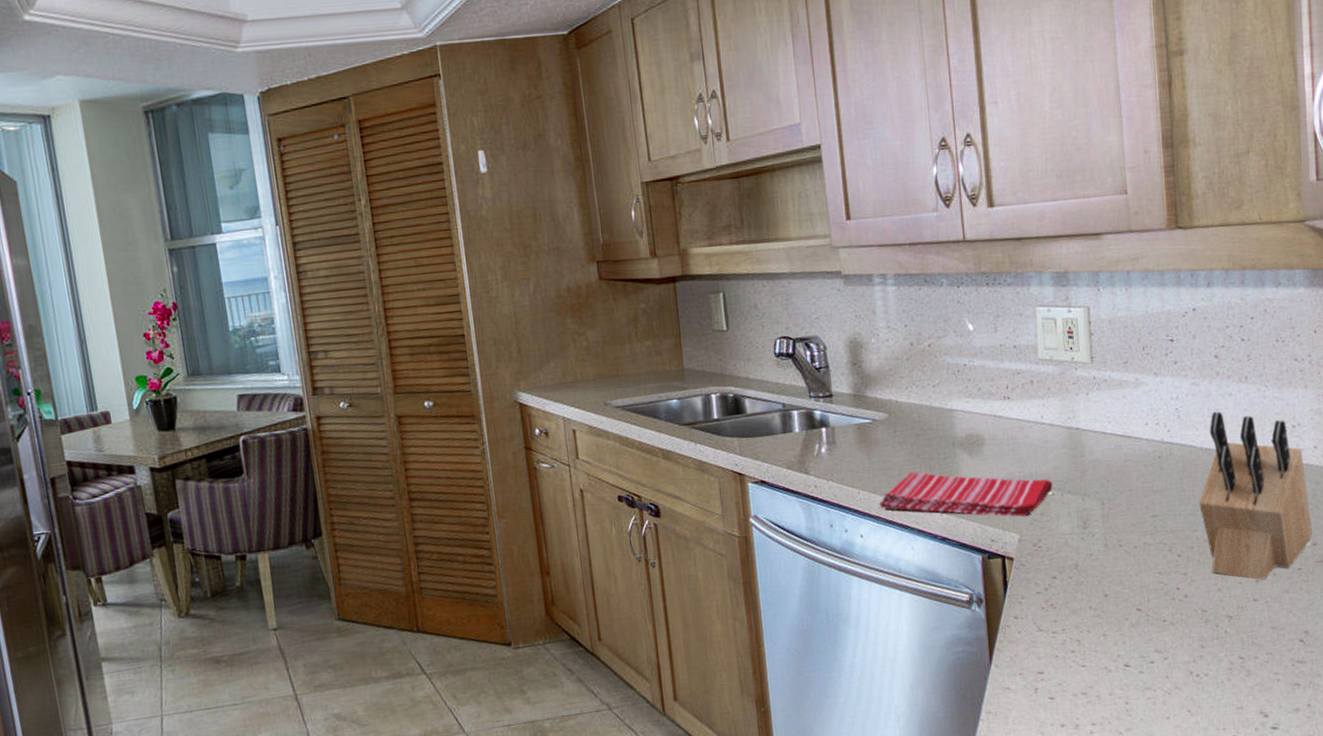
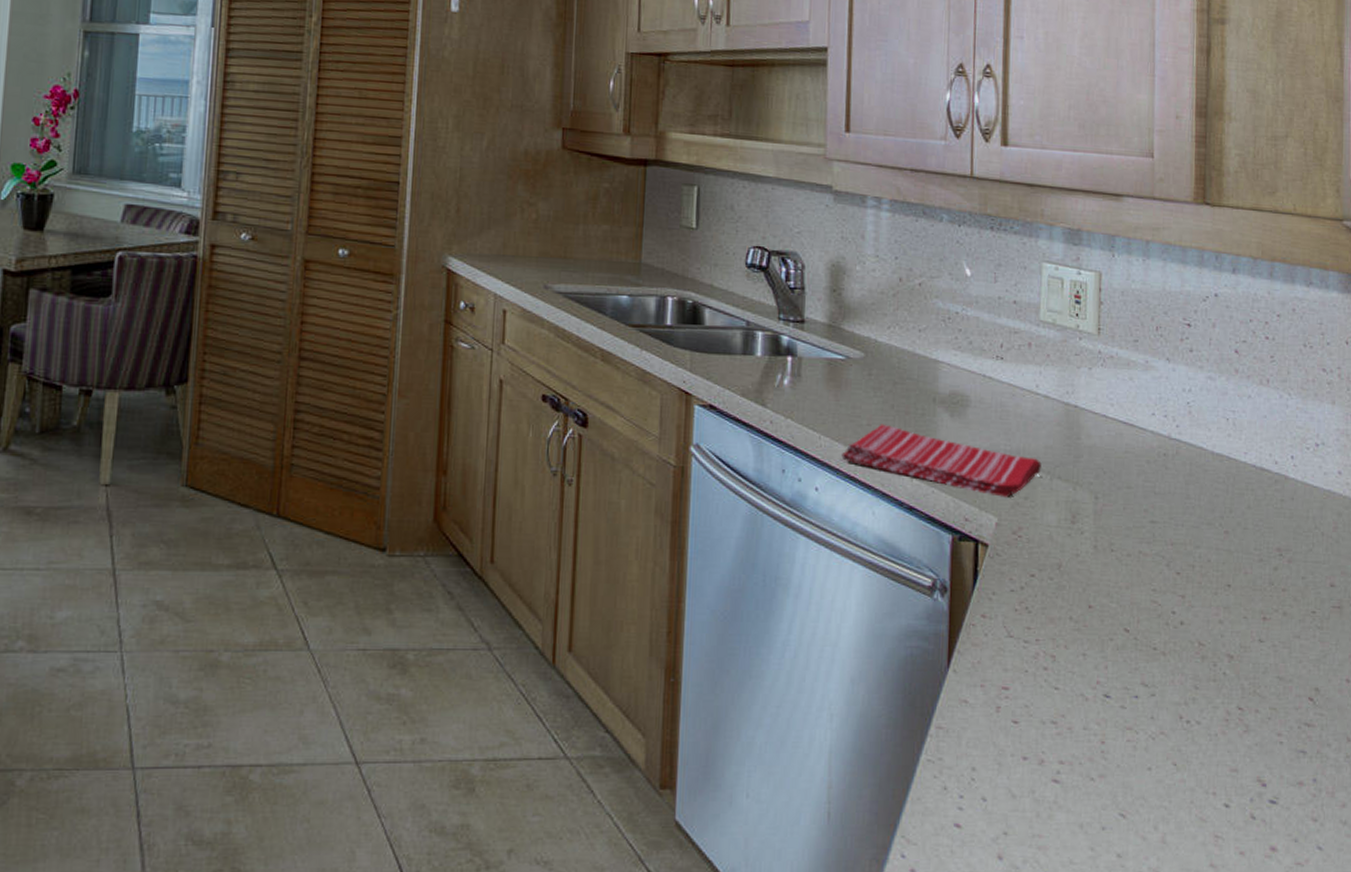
knife block: present [1199,411,1313,579] -> none [1205,413,1331,618]

